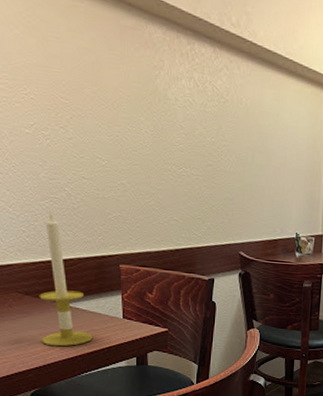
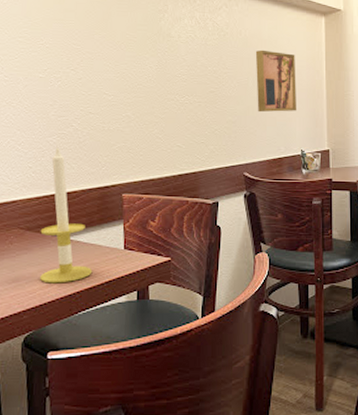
wall art: none [255,123,297,193] -> present [255,49,296,113]

